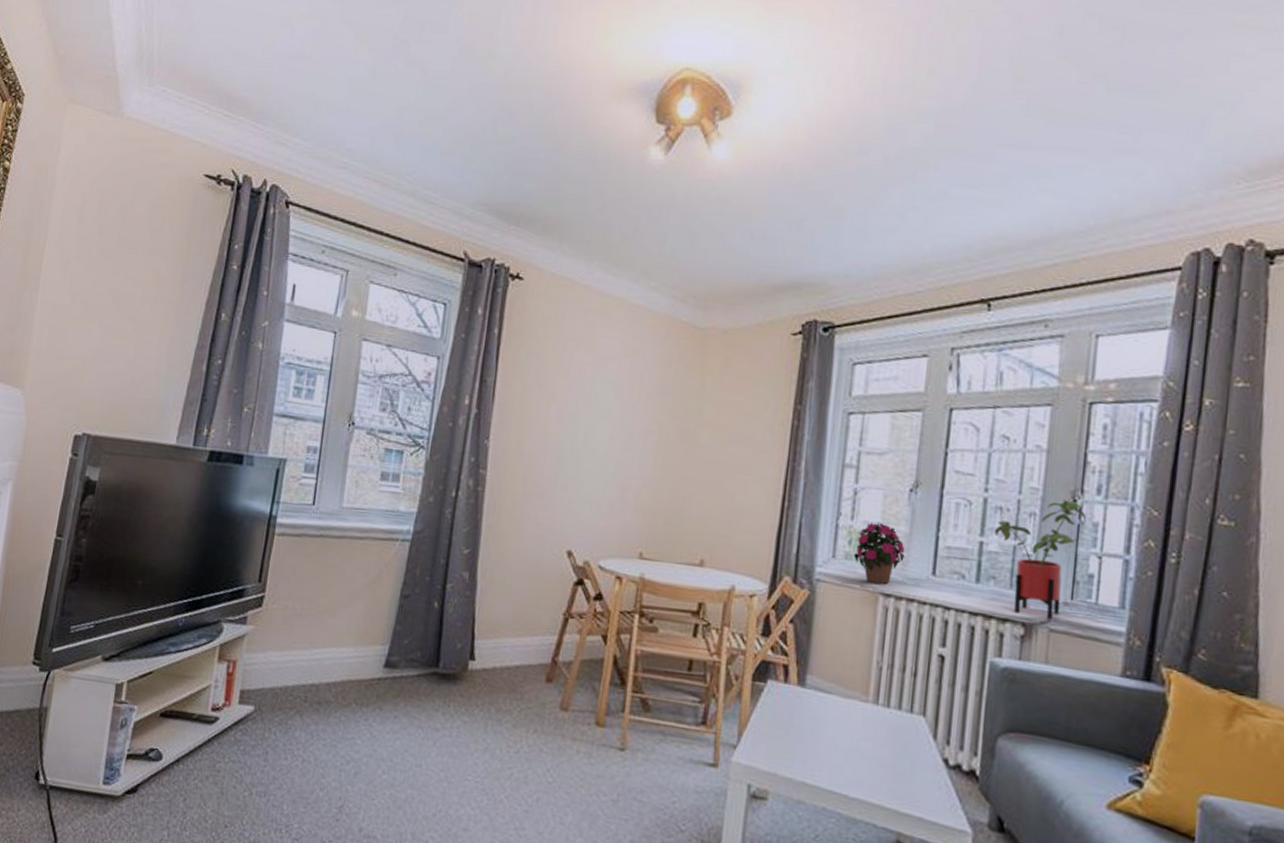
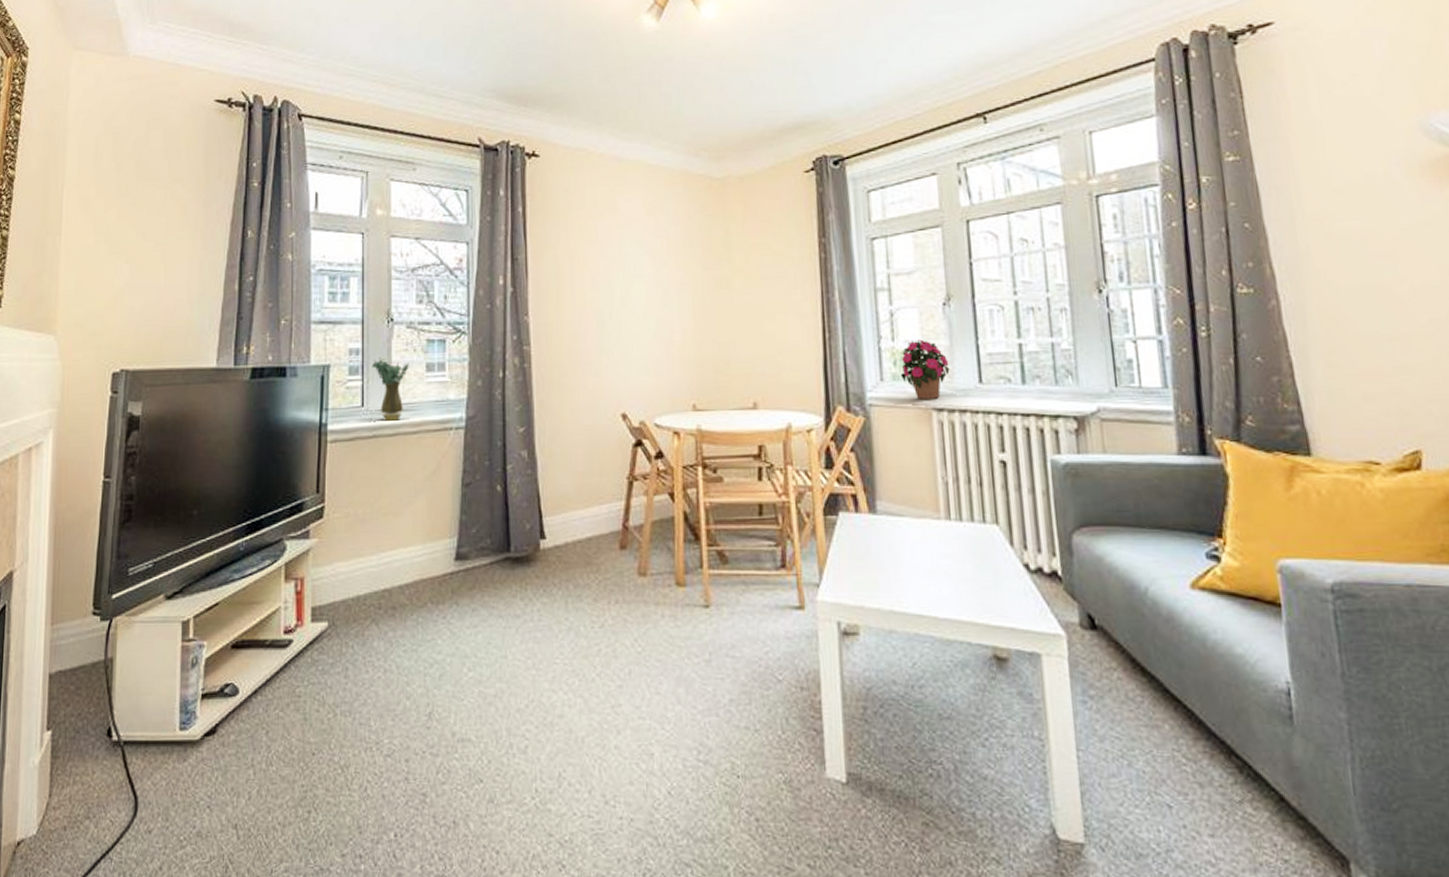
vase: none [327,459,365,524] -> present [372,358,409,422]
house plant: present [993,499,1087,619] -> none [1029,291,1116,409]

